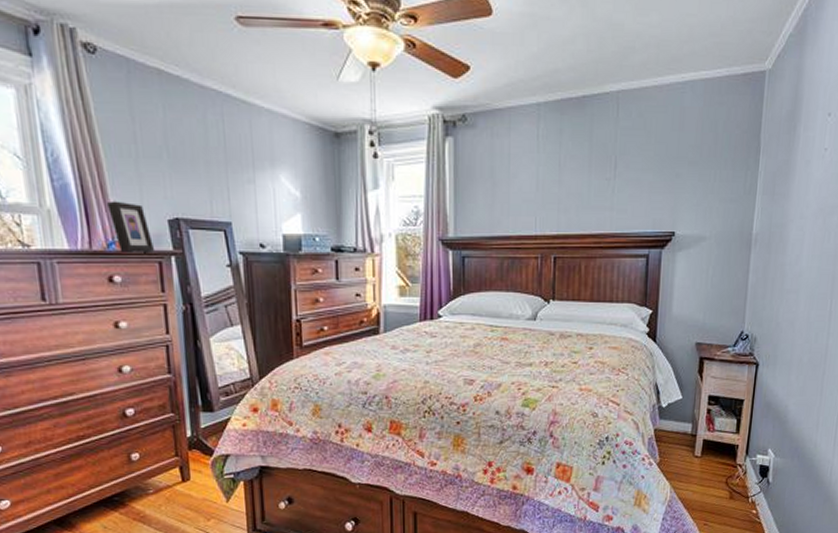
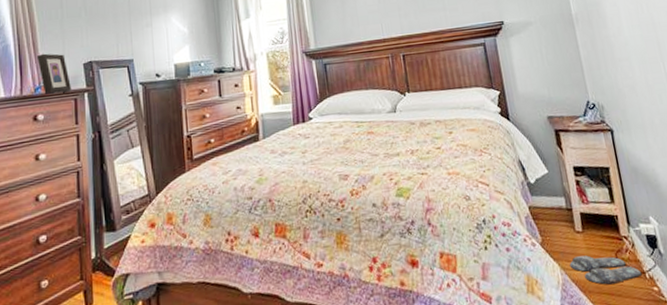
slippers: none [680,478,746,505] -> present [569,255,642,285]

